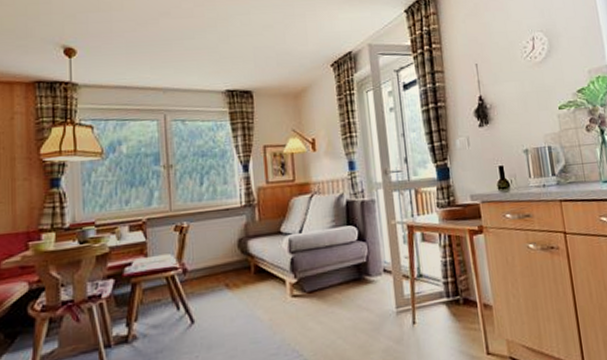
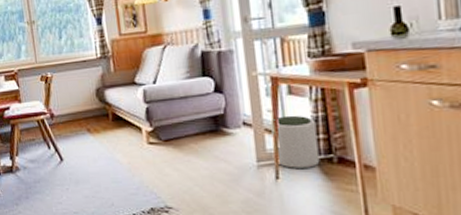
plant pot: none [408,261,449,313] -> present [271,115,320,170]

